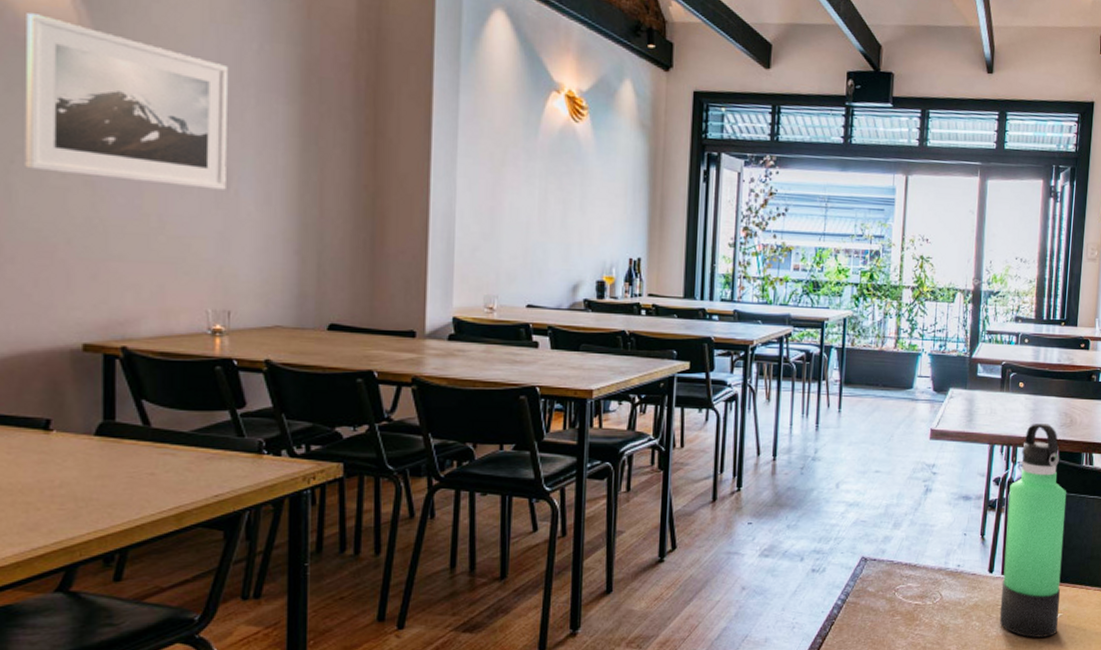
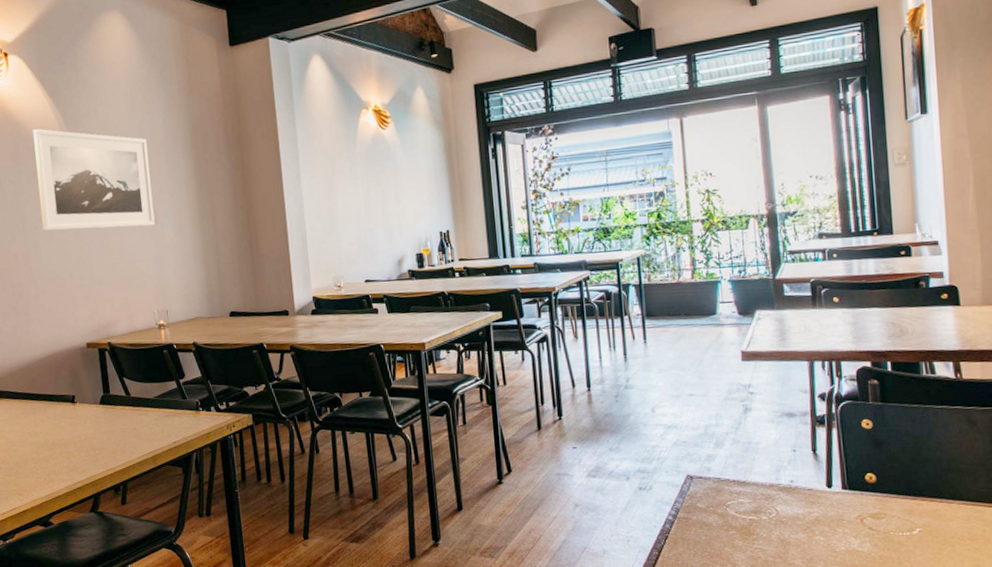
thermos bottle: present [999,422,1067,638] -> none [838,335,919,553]

